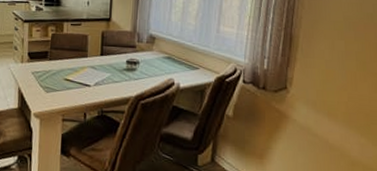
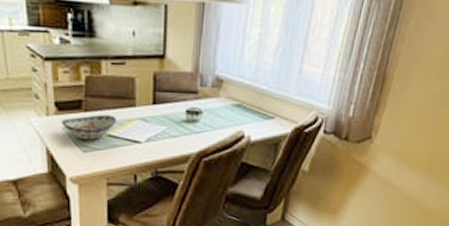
decorative bowl: none [31,63,73,82] -> present [60,115,117,139]

